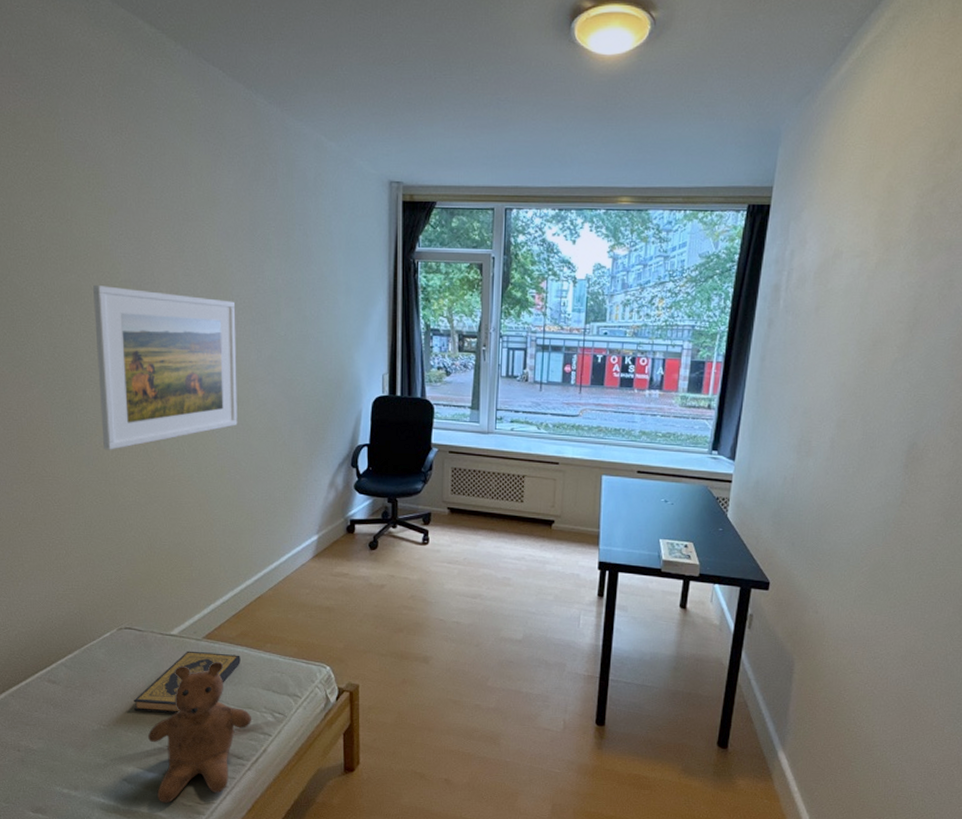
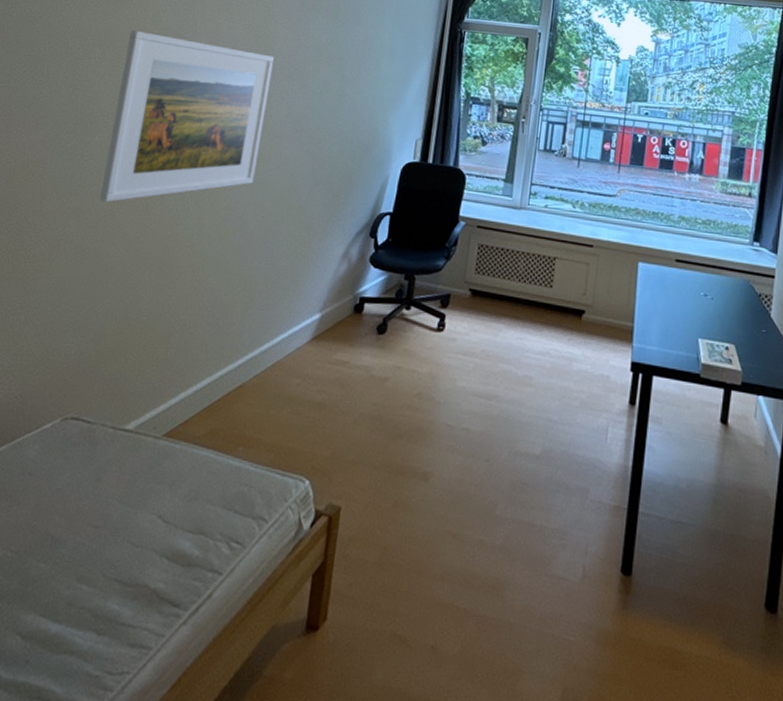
hardback book: present [134,651,241,713] -> none [56,451,204,538]
teddy bear: present [148,661,252,804] -> none [56,467,202,672]

